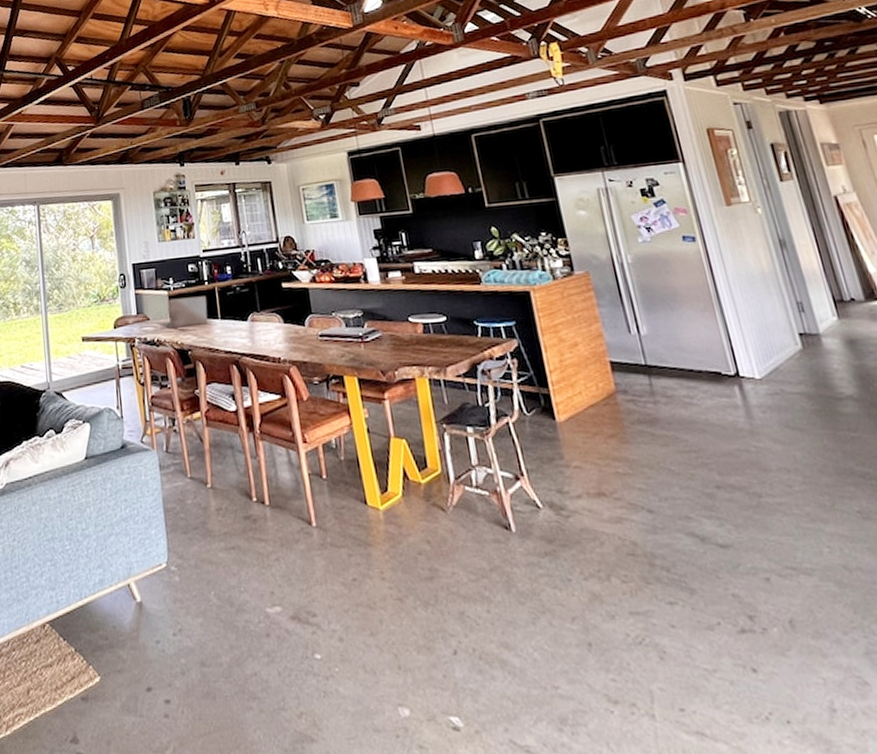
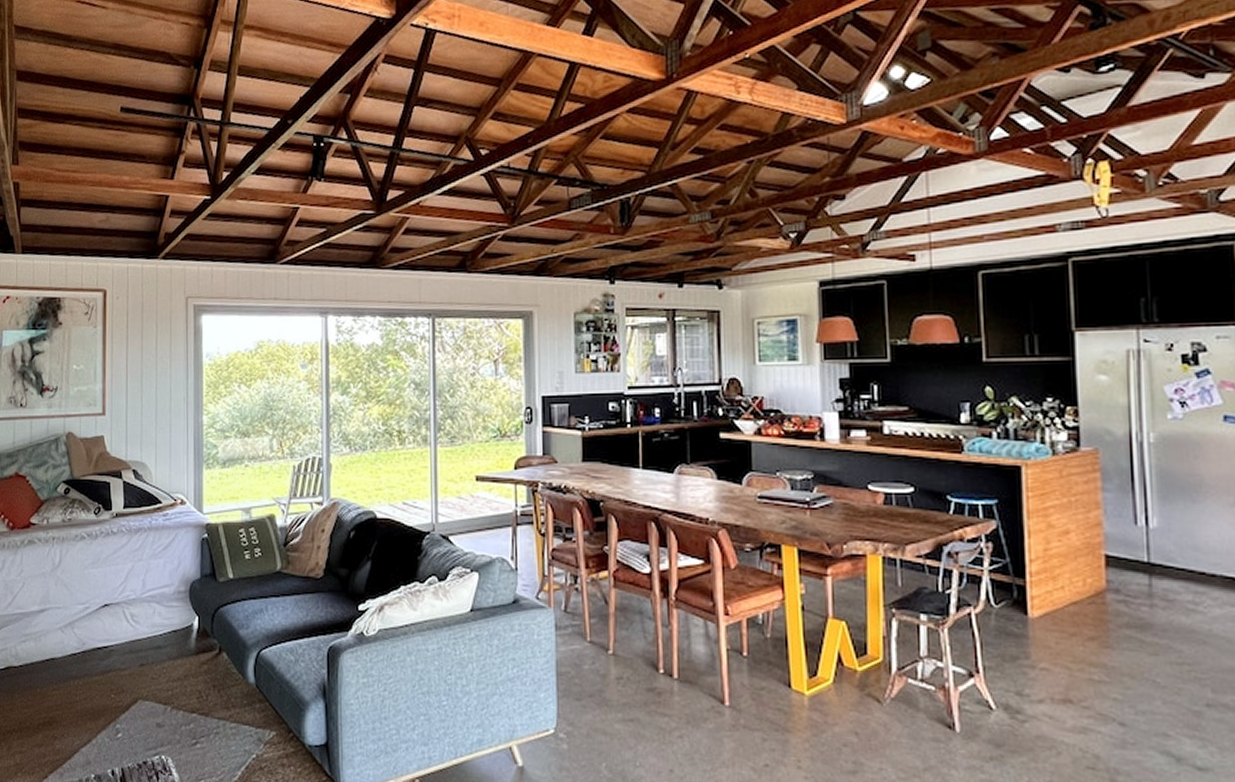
laptop: present [163,296,208,328] -> none [573,440,628,475]

